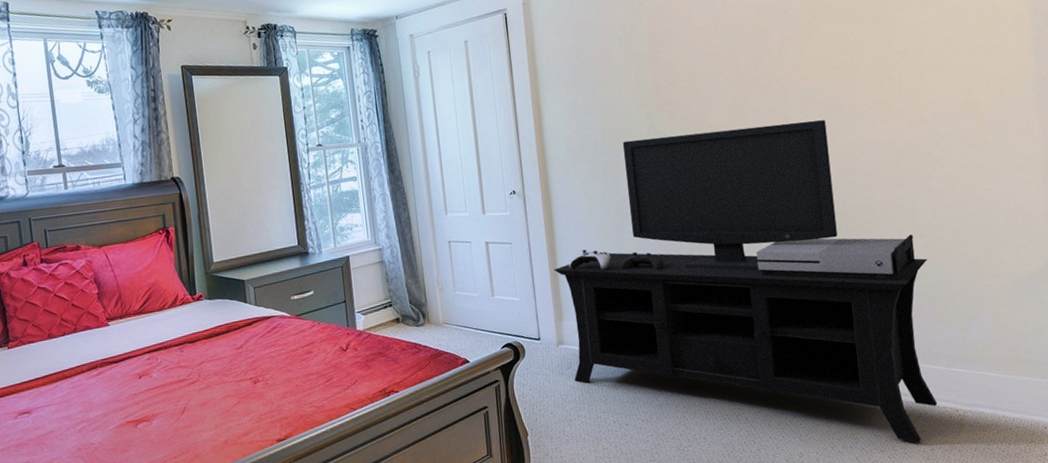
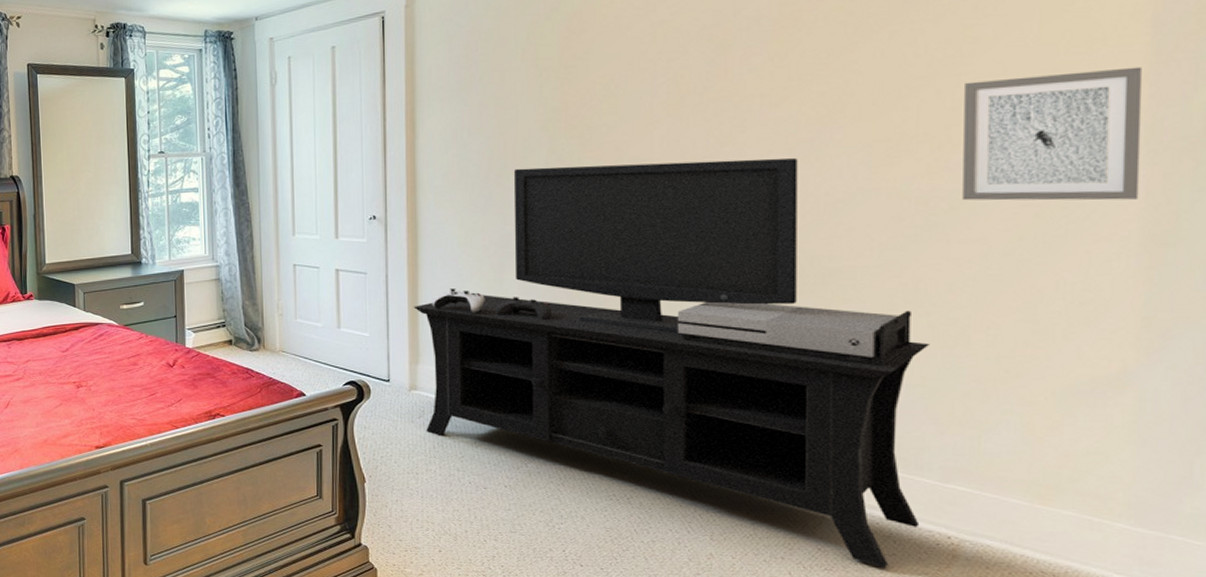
wall art: none [926,40,1039,146] -> present [962,66,1143,201]

